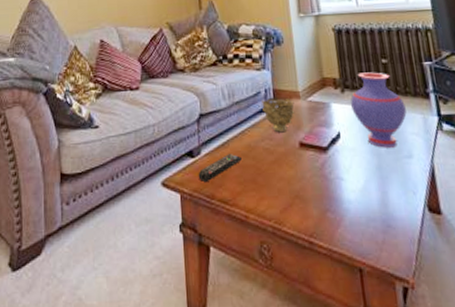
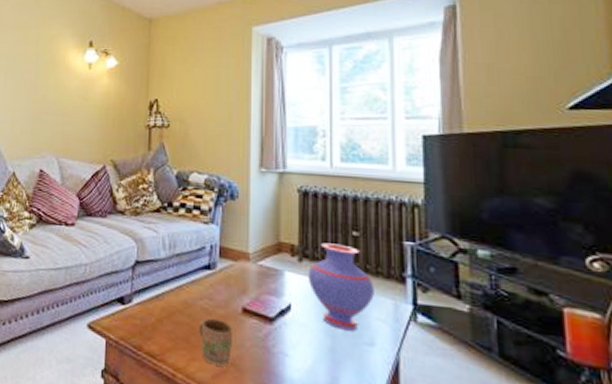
remote control: present [198,154,242,183] -> none [127,307,176,333]
decorative bowl: present [262,97,295,133] -> none [205,254,242,295]
mug: none [262,156,295,200] -> present [198,317,233,366]

